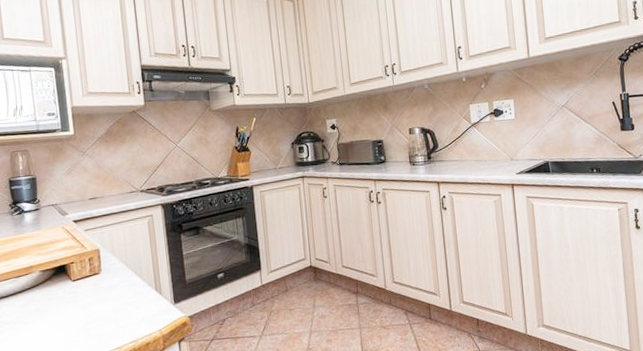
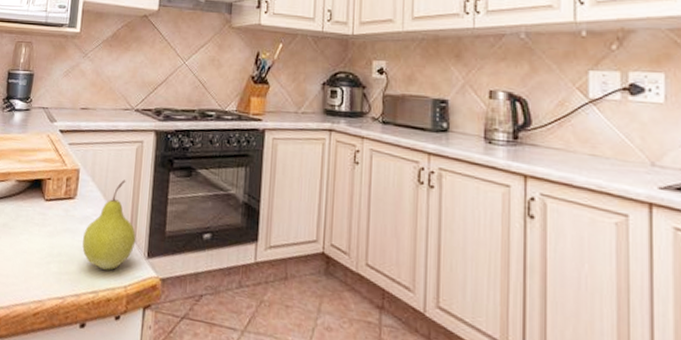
fruit: none [114,248,162,323] -> present [82,180,136,270]

